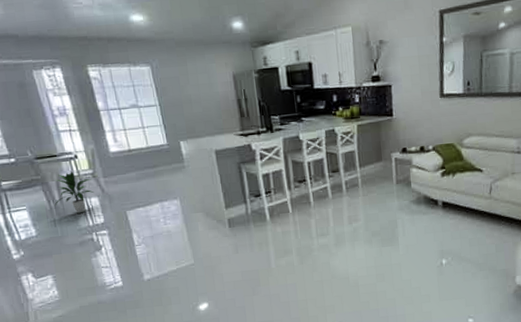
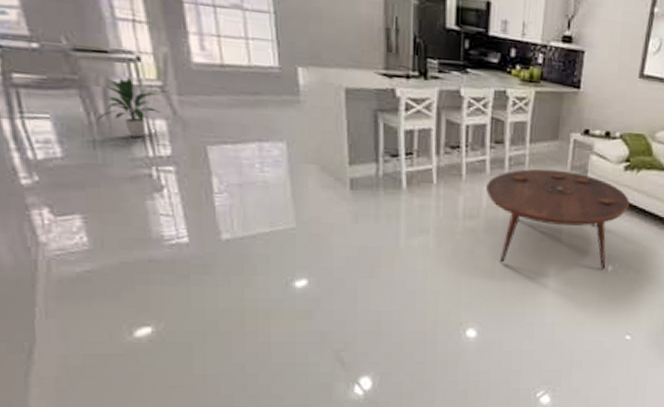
coffee table: none [331,185,452,270] -> present [486,168,630,270]

